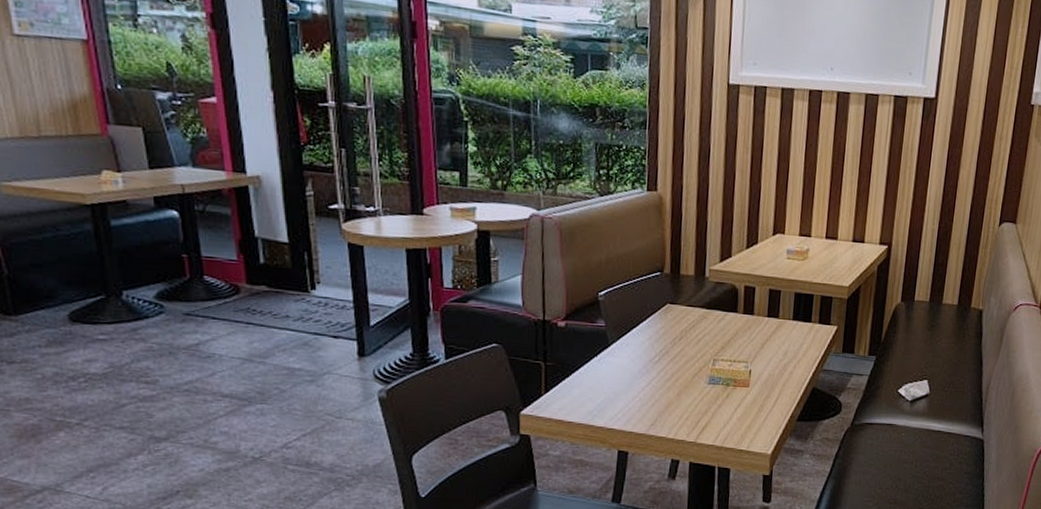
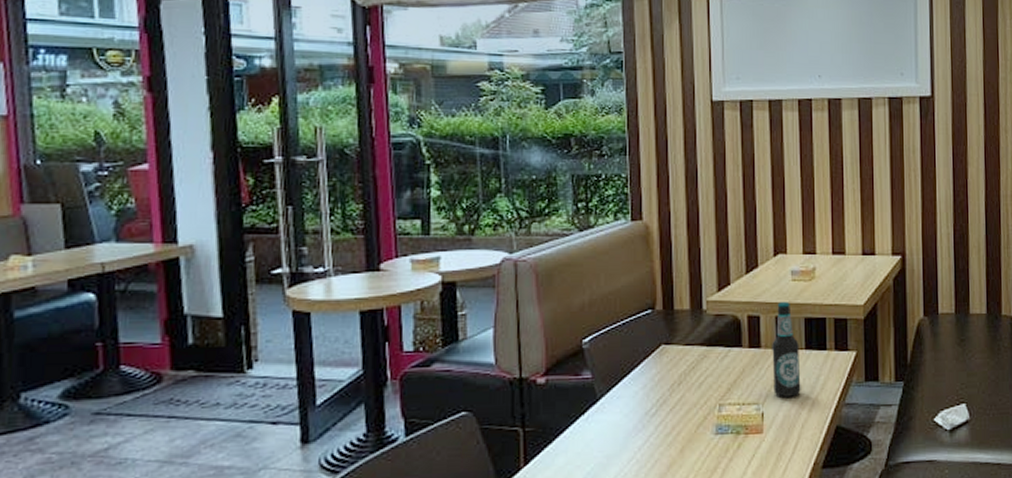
bottle: none [761,277,788,360] -> present [772,302,801,397]

